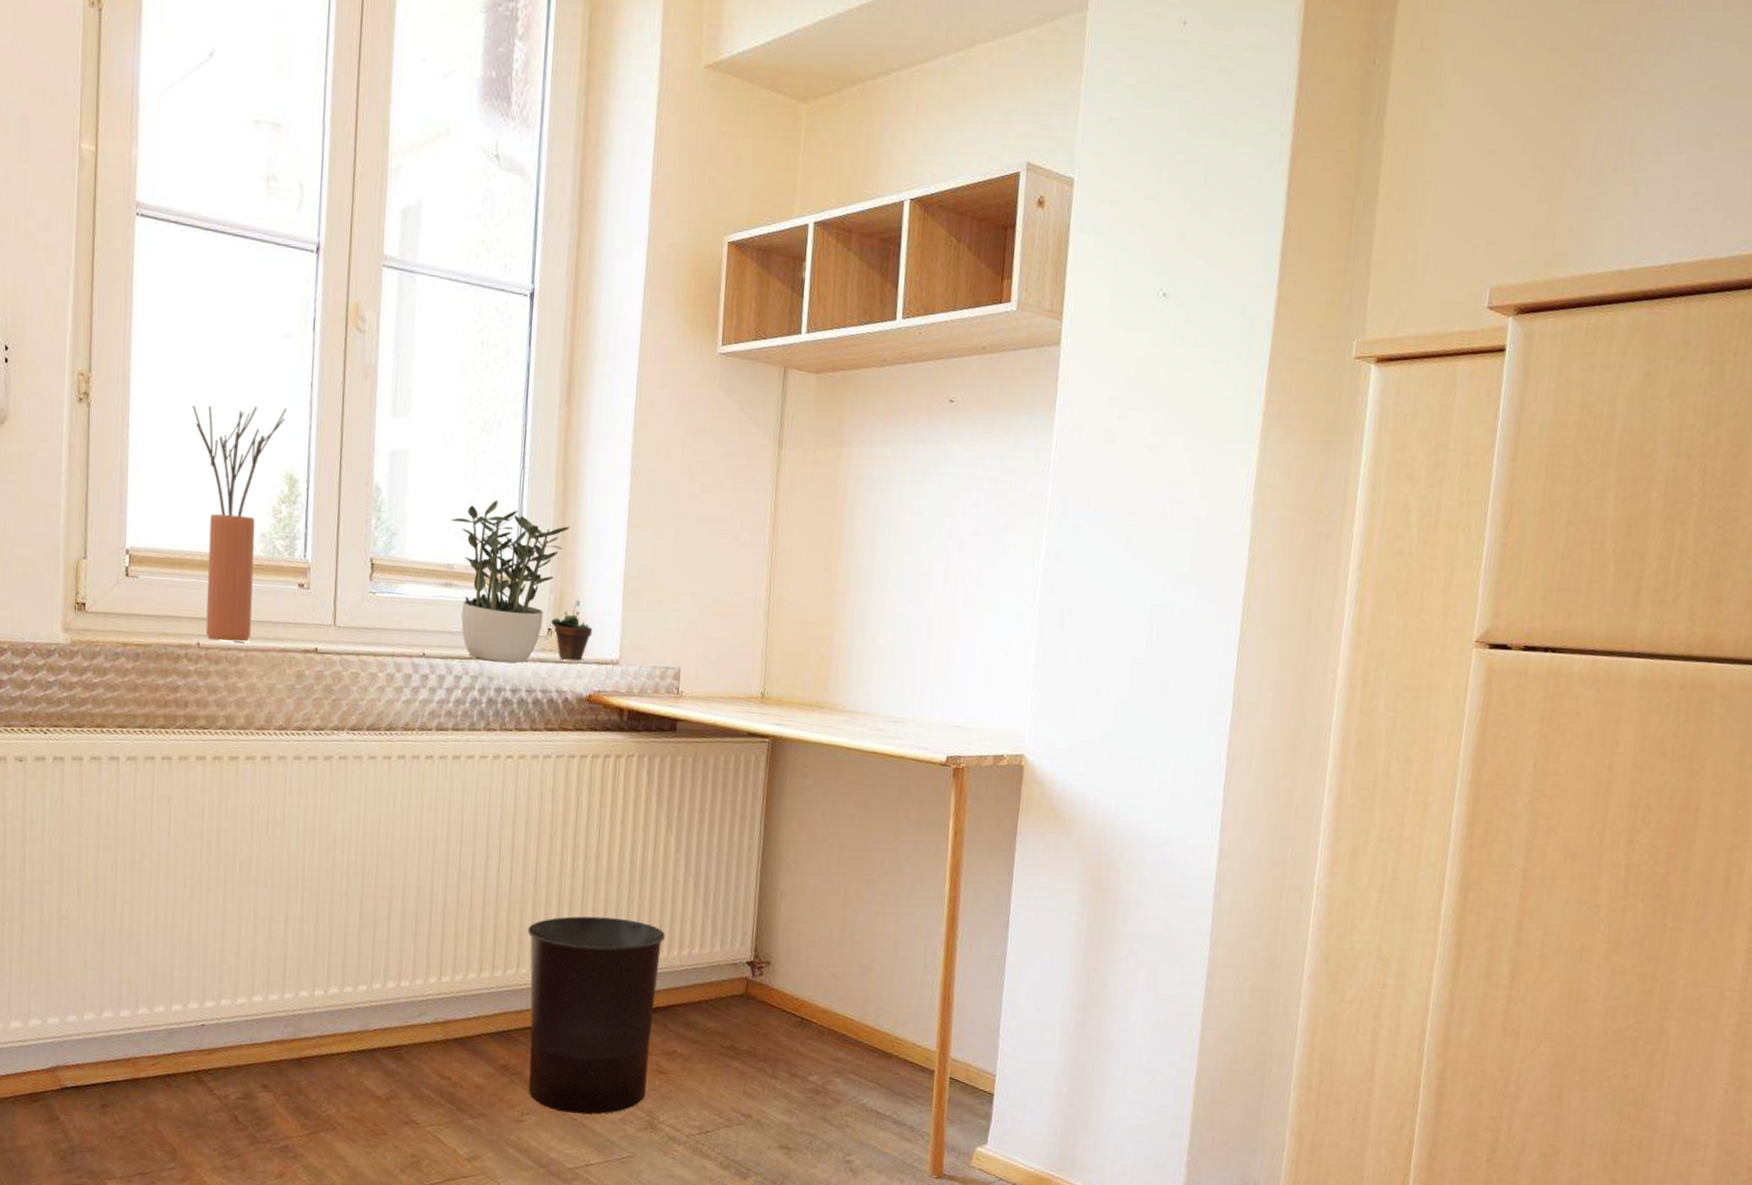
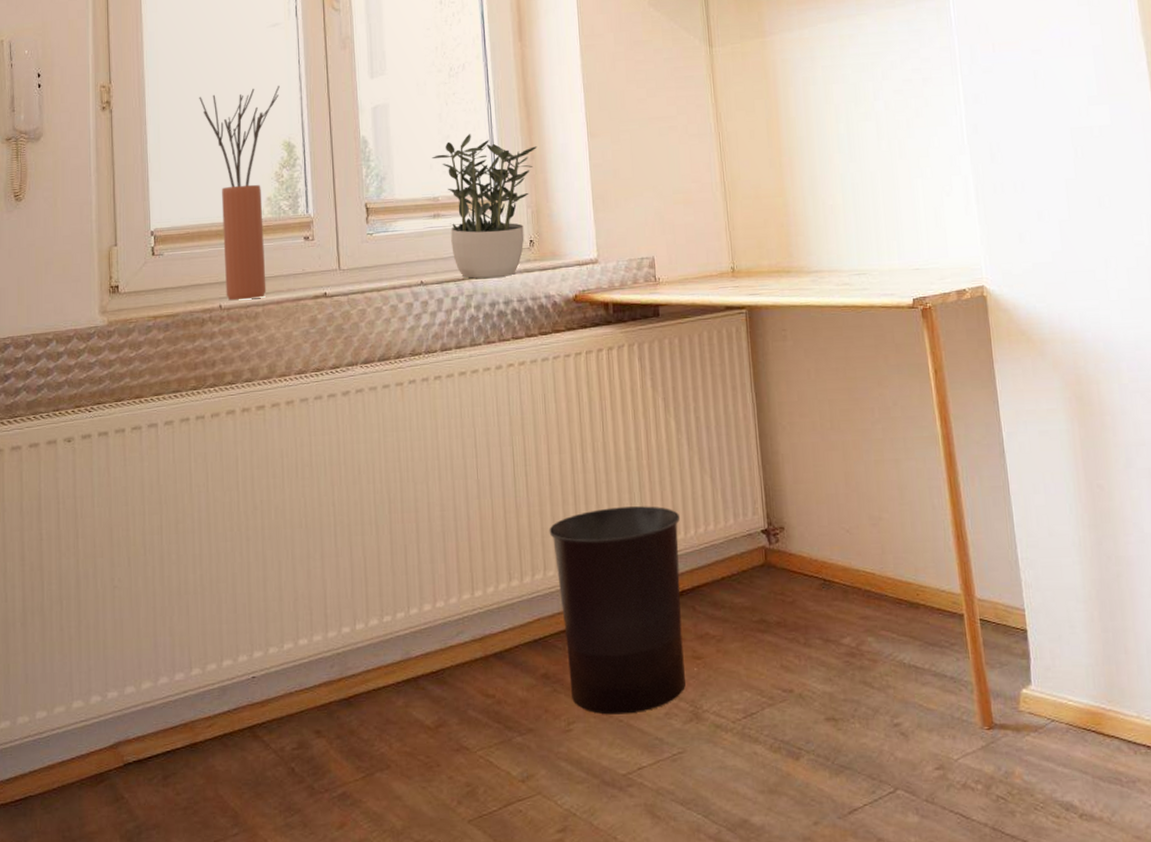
succulent plant: present [551,600,593,662] -> none [531,210,570,268]

